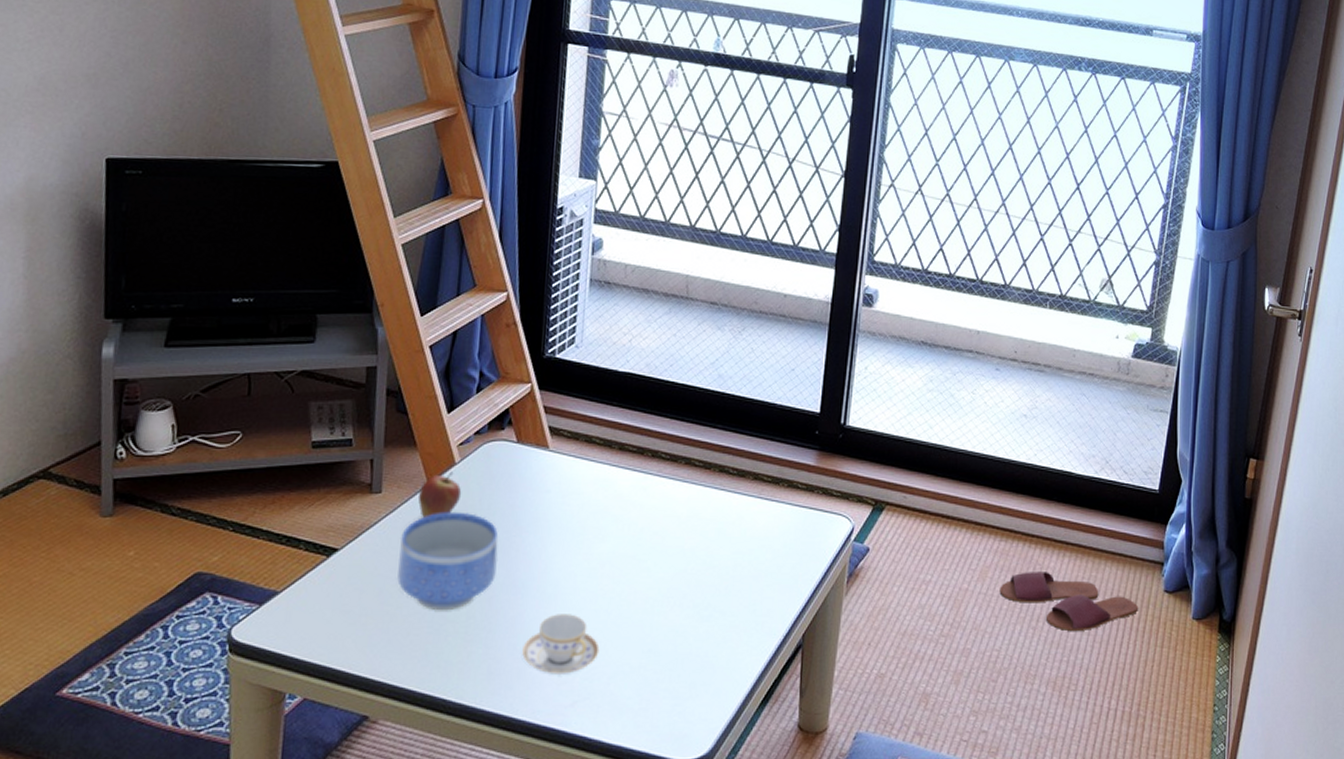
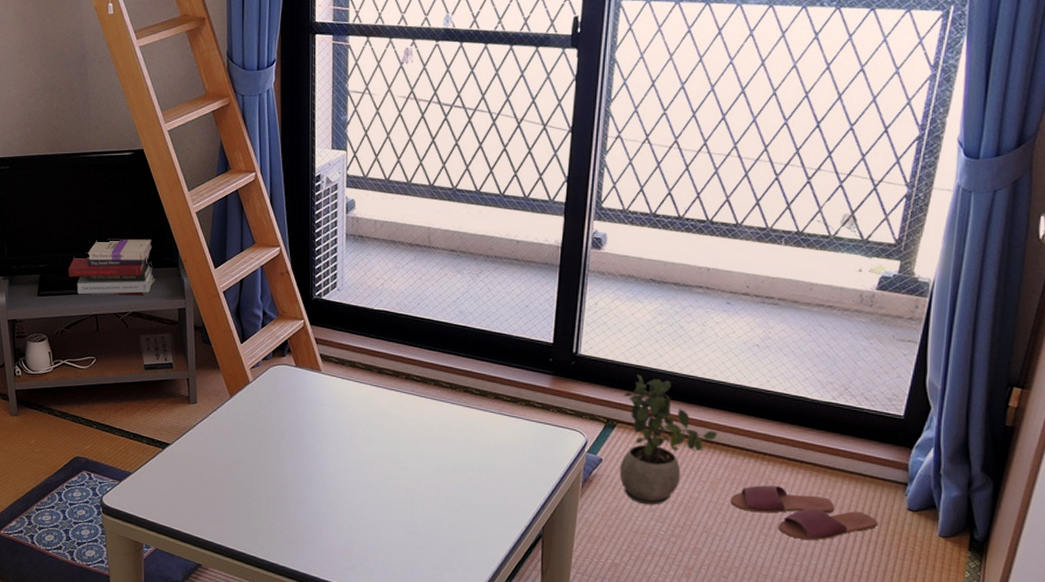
books: none [214,274,339,350] -> present [68,239,155,296]
bowl: present [396,511,499,610] -> none [213,419,288,492]
fruit: present [418,471,462,517] -> none [224,388,256,423]
teacup: present [522,614,600,674] -> none [311,499,371,545]
potted plant: none [887,448,988,601] -> present [619,374,718,505]

